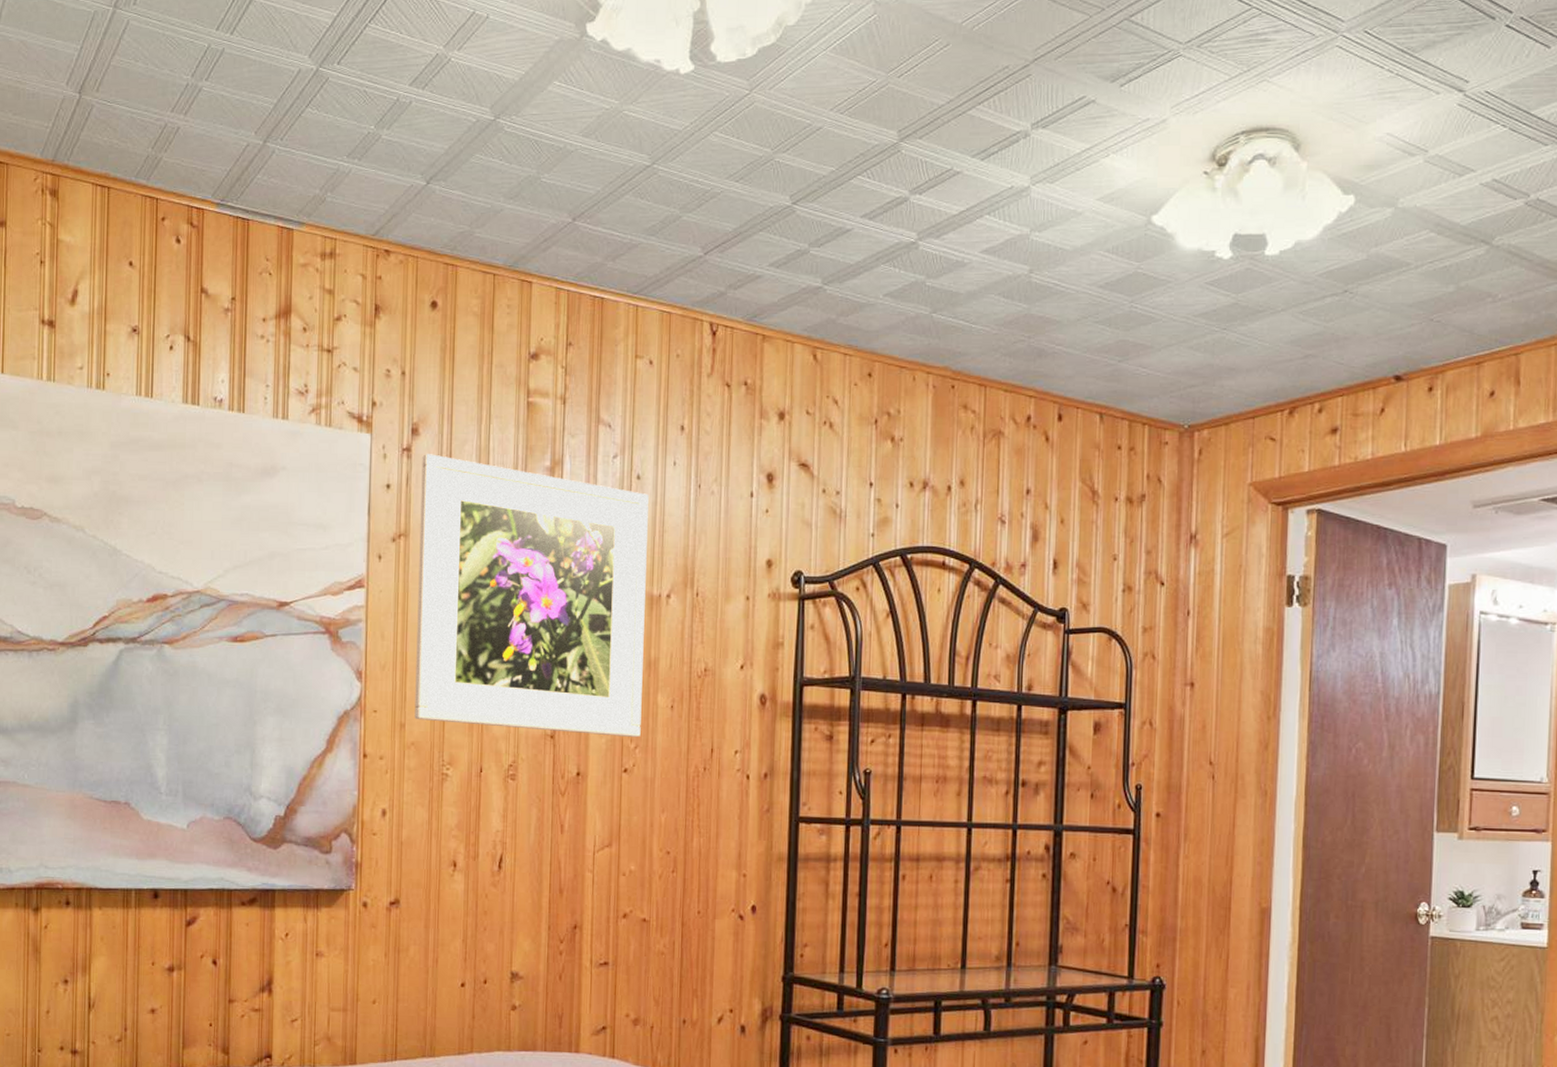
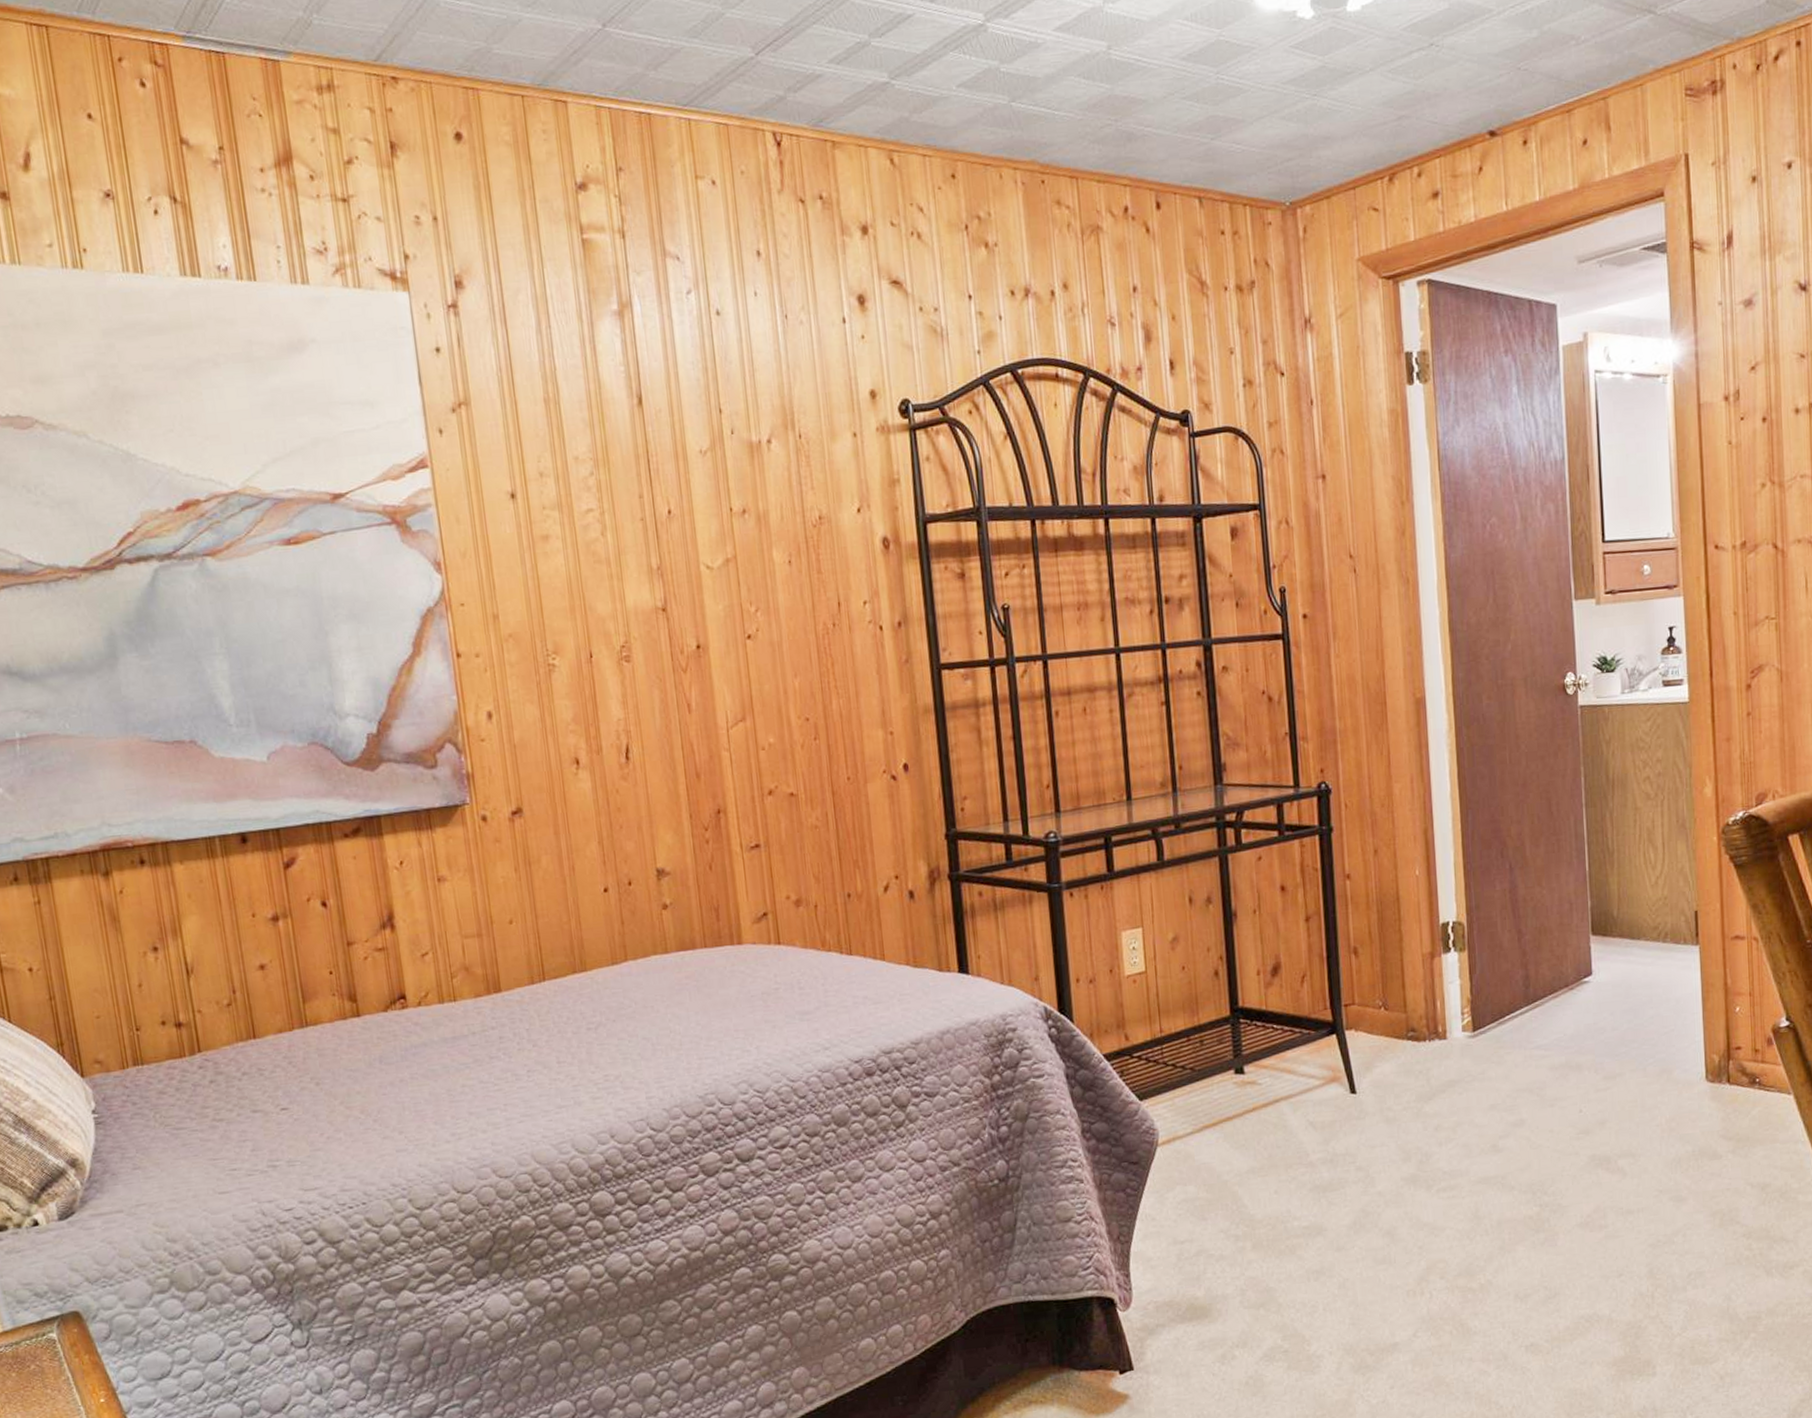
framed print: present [414,454,649,738] -> none [471,308,760,609]

